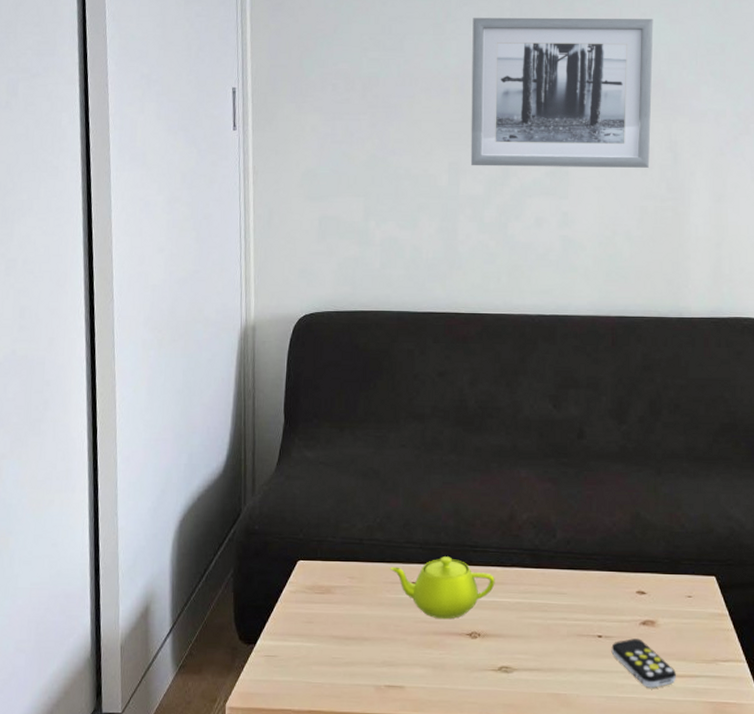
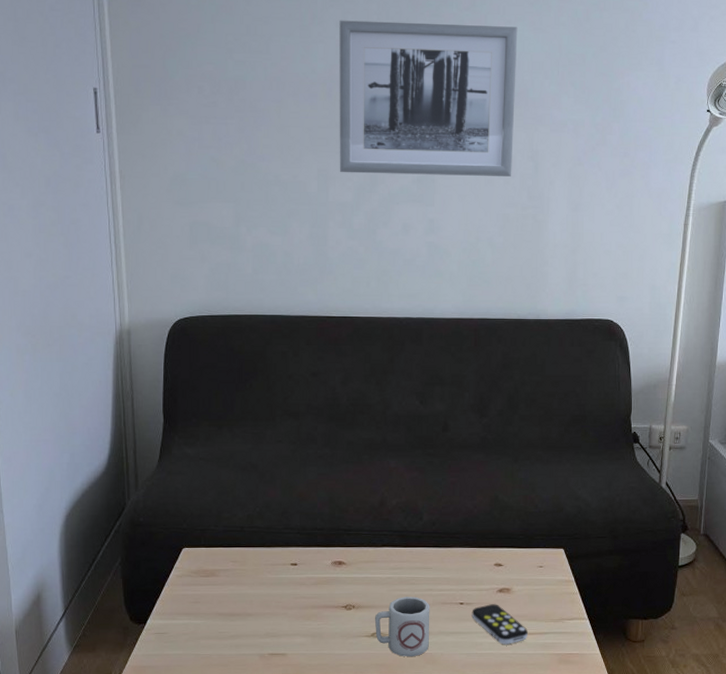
teapot: present [390,556,495,620] -> none [270,540,368,595]
cup: none [502,626,564,698] -> present [374,597,430,657]

